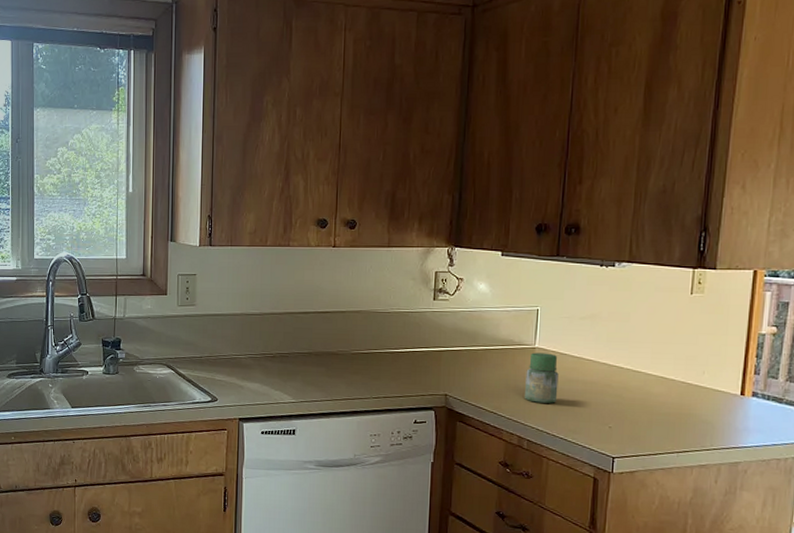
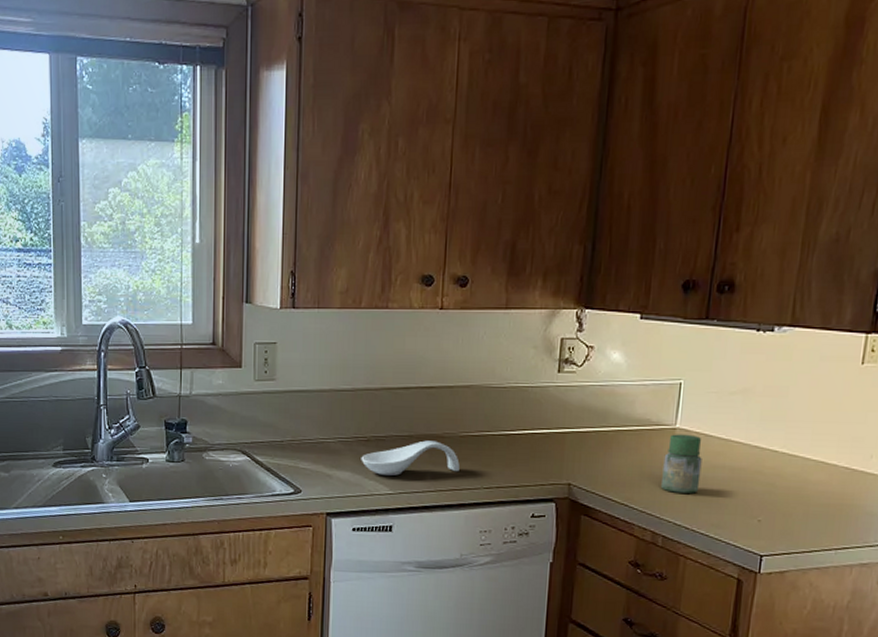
spoon rest: none [268,357,352,387] -> present [361,440,460,476]

